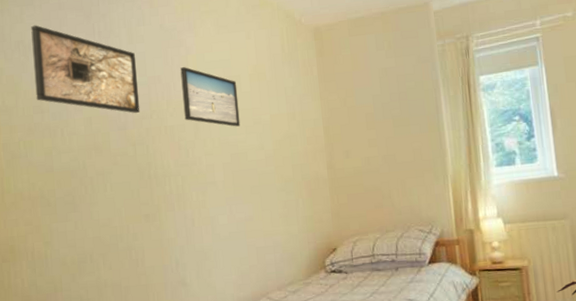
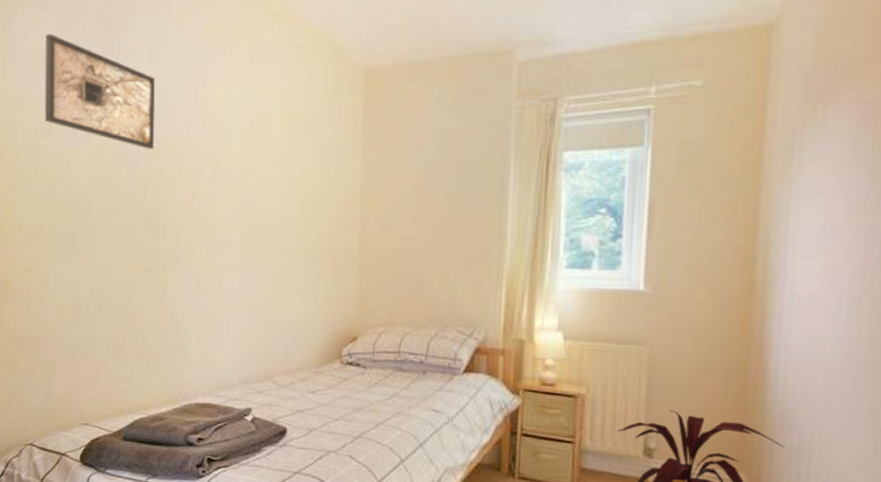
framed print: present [180,67,241,127] -> none [202,101,266,179]

